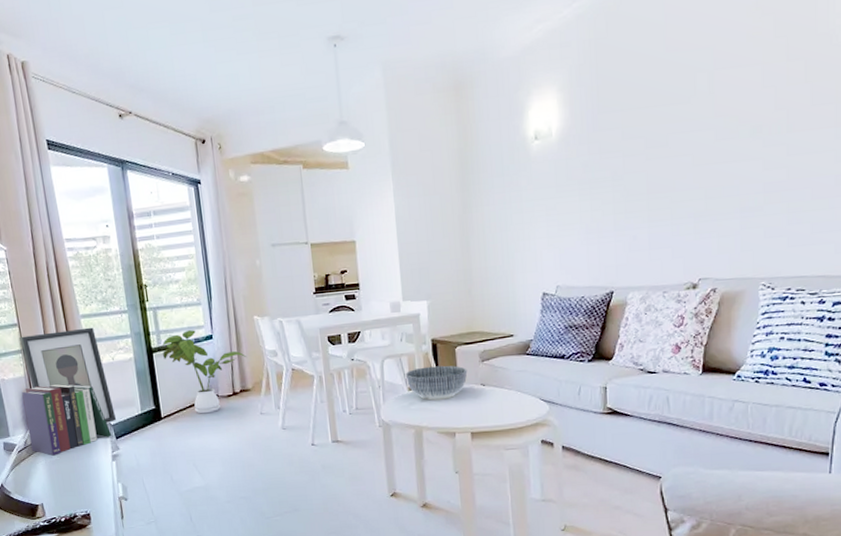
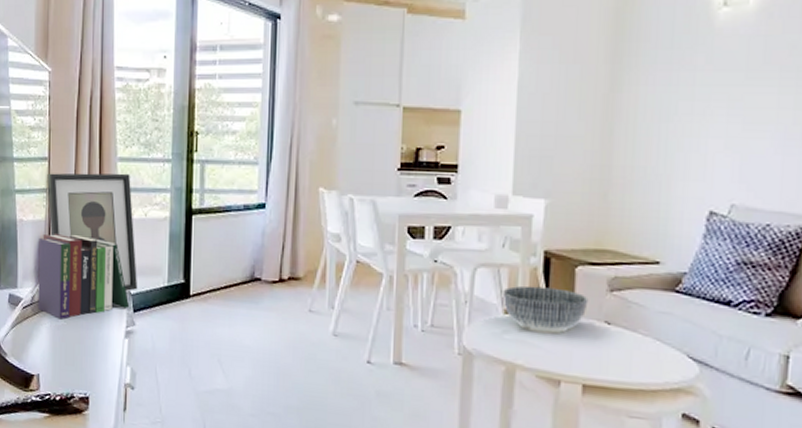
house plant: present [162,330,246,414] -> none [204,194,303,300]

